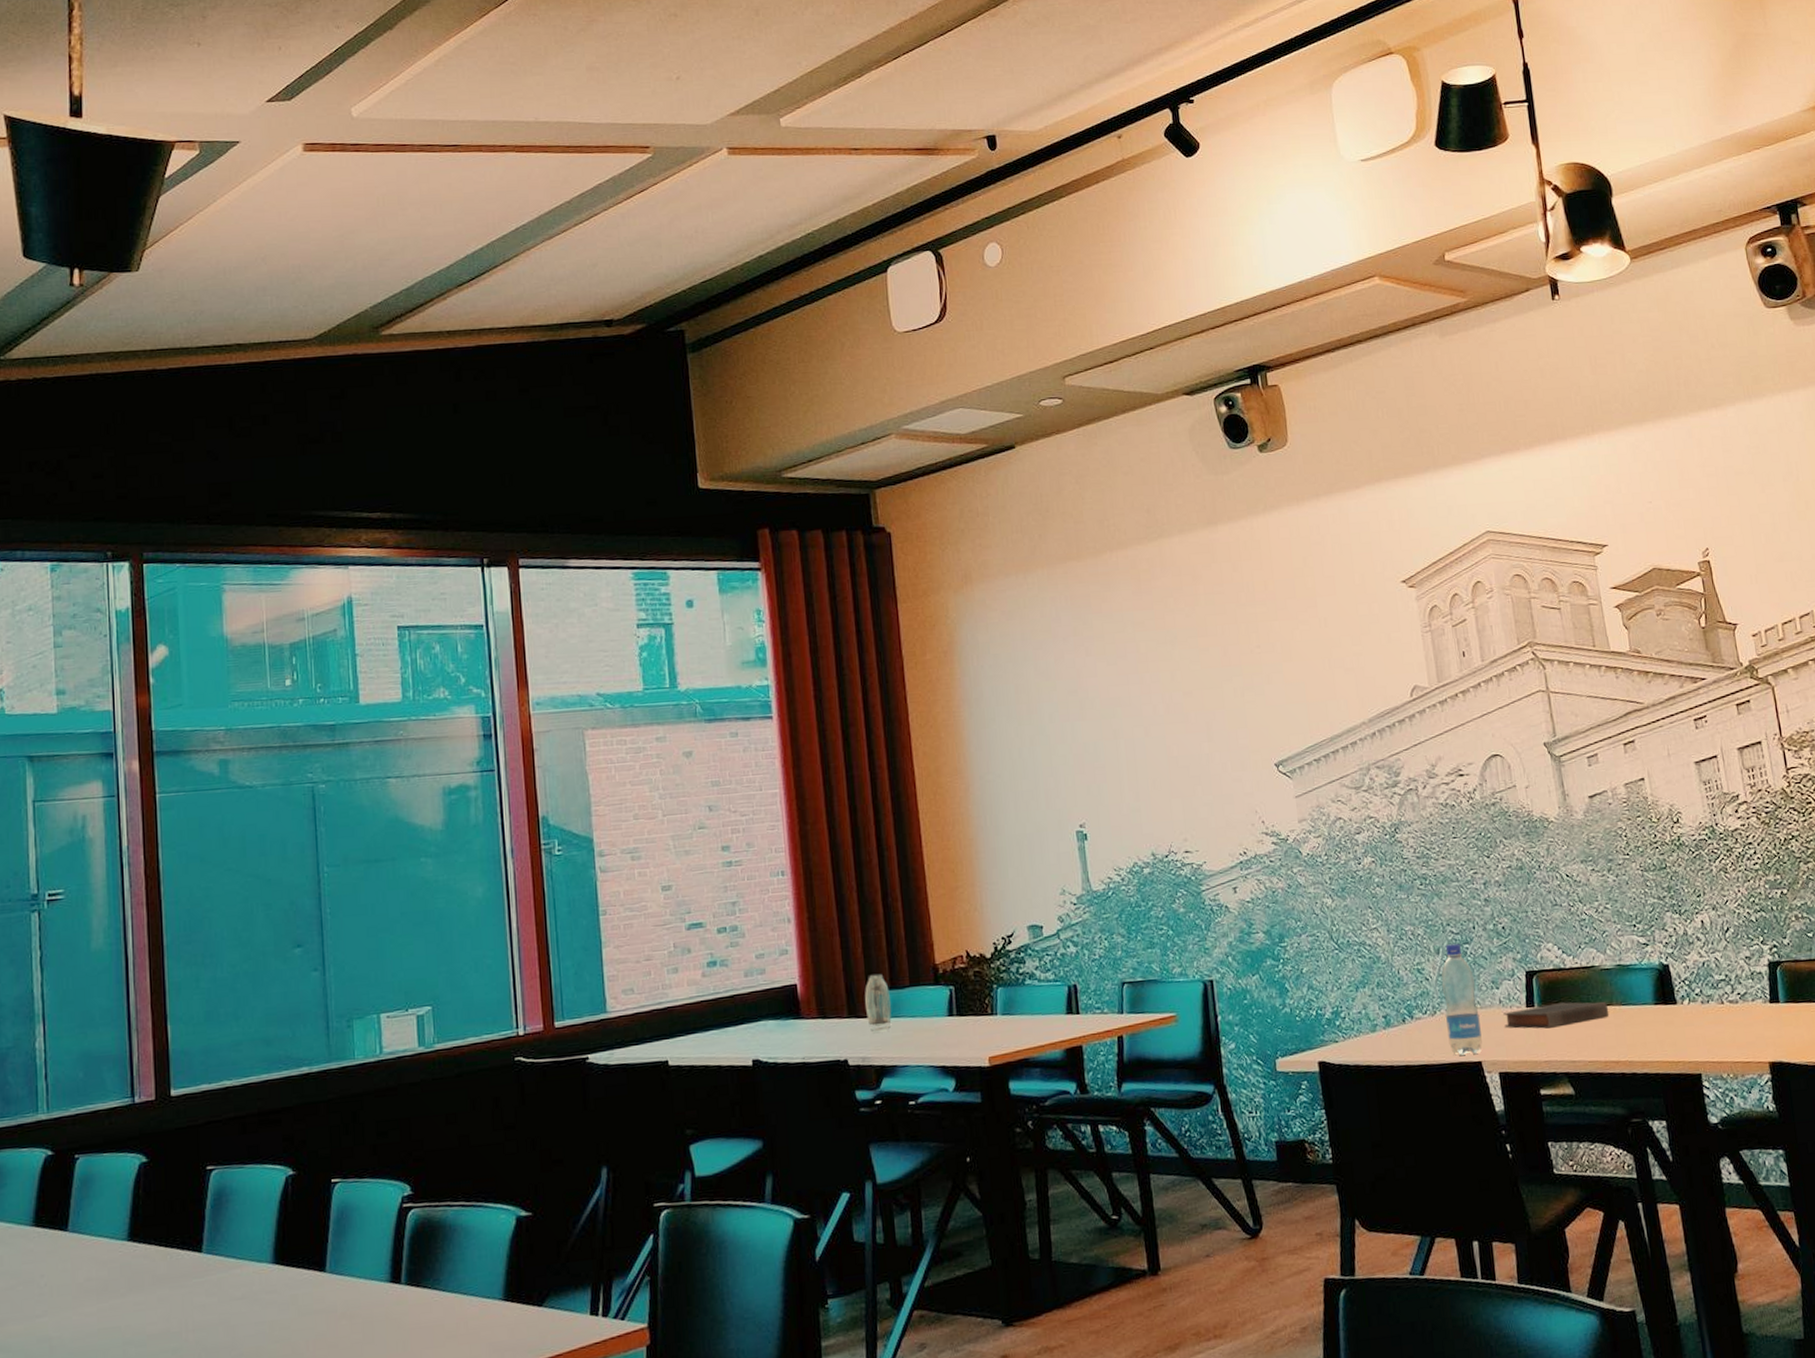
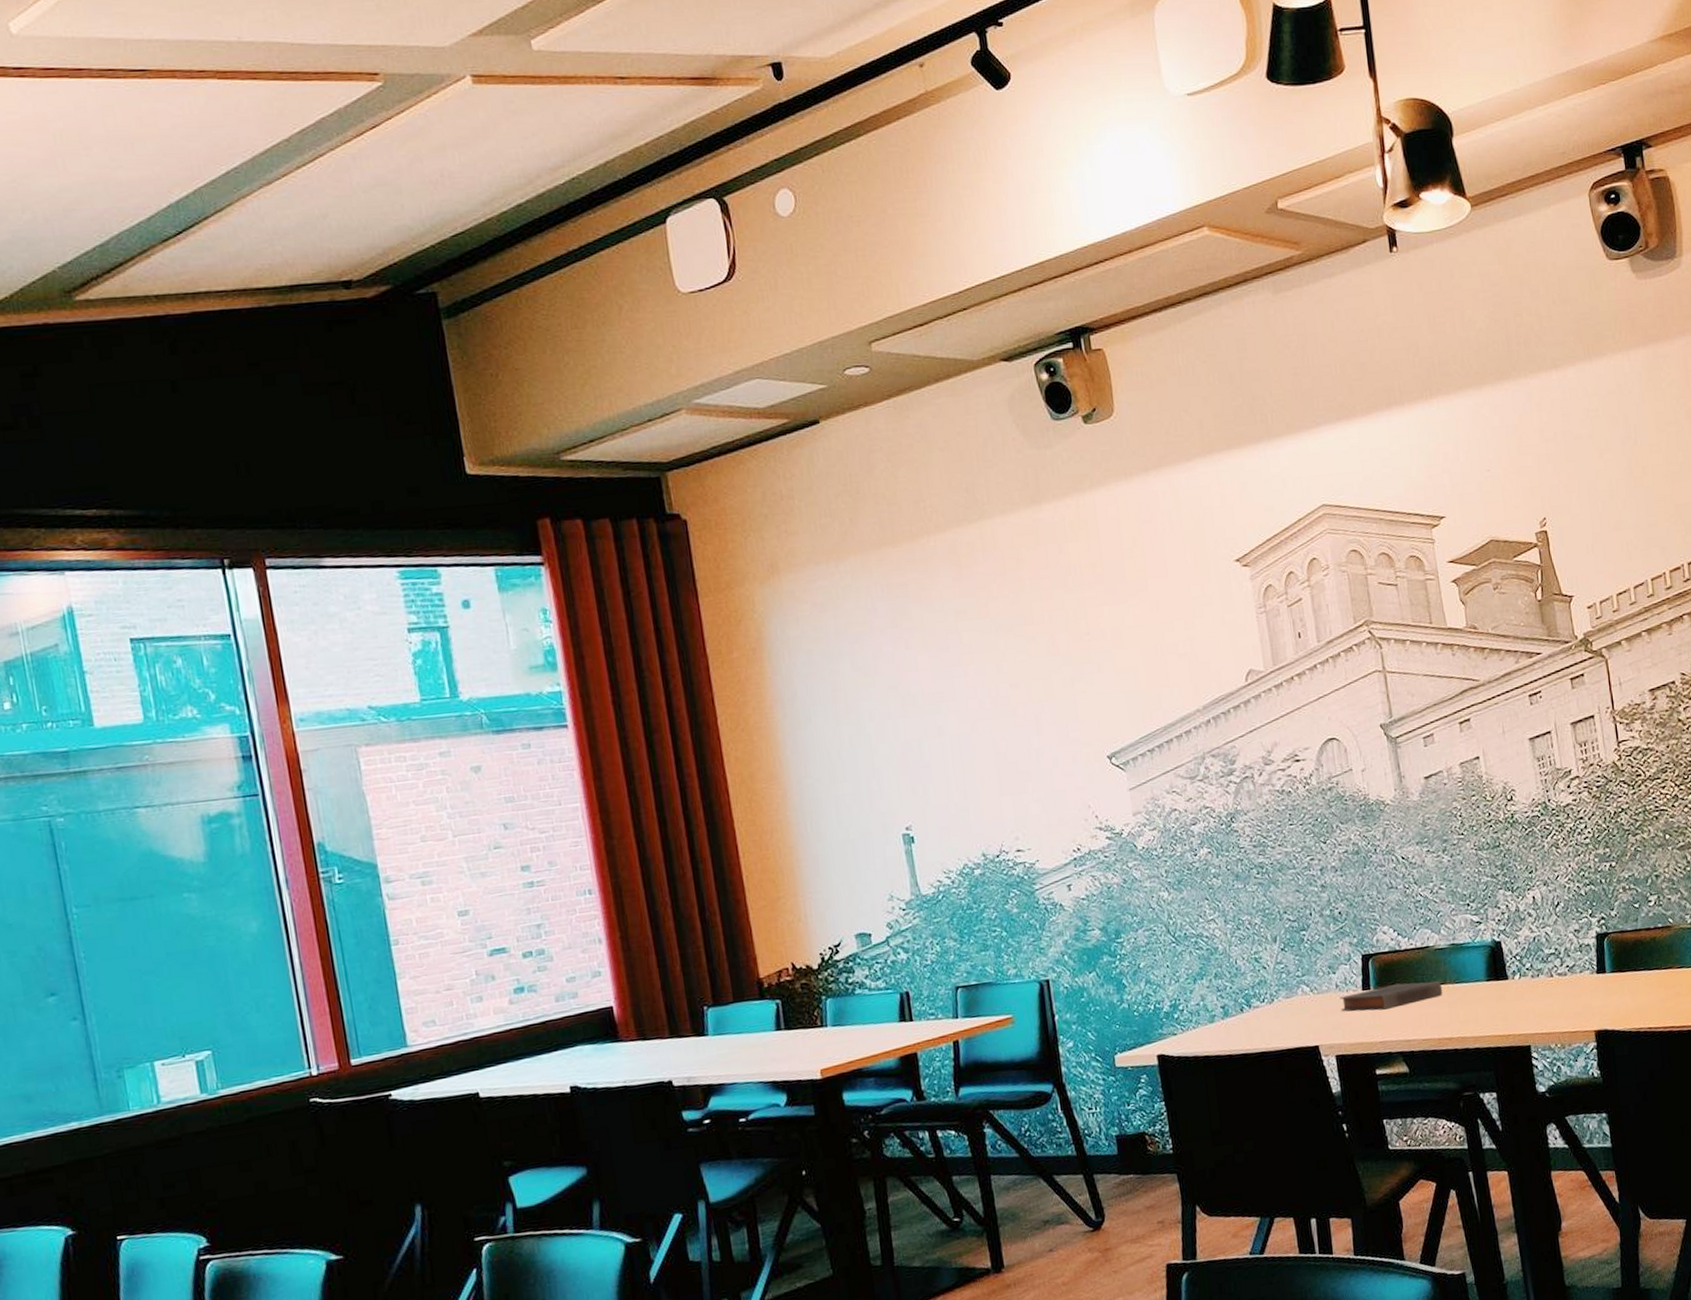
vase: present [865,973,892,1034] -> none [686,991,716,1053]
bottle: present [1440,943,1482,1055] -> none [1278,930,1319,1041]

